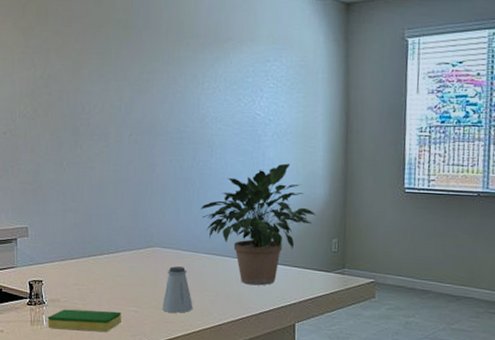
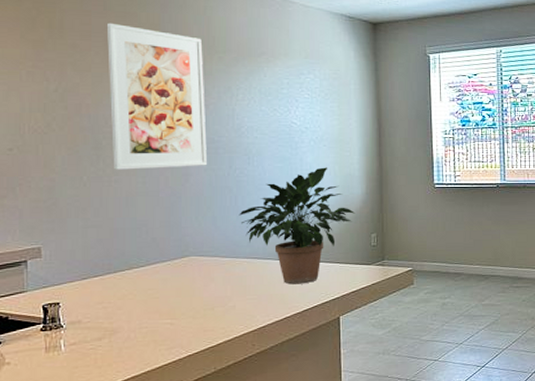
dish sponge: present [47,309,121,332] -> none [66,326,155,354]
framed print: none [85,8,173,157] -> present [106,22,207,170]
saltshaker: present [162,266,193,313] -> none [201,273,234,321]

